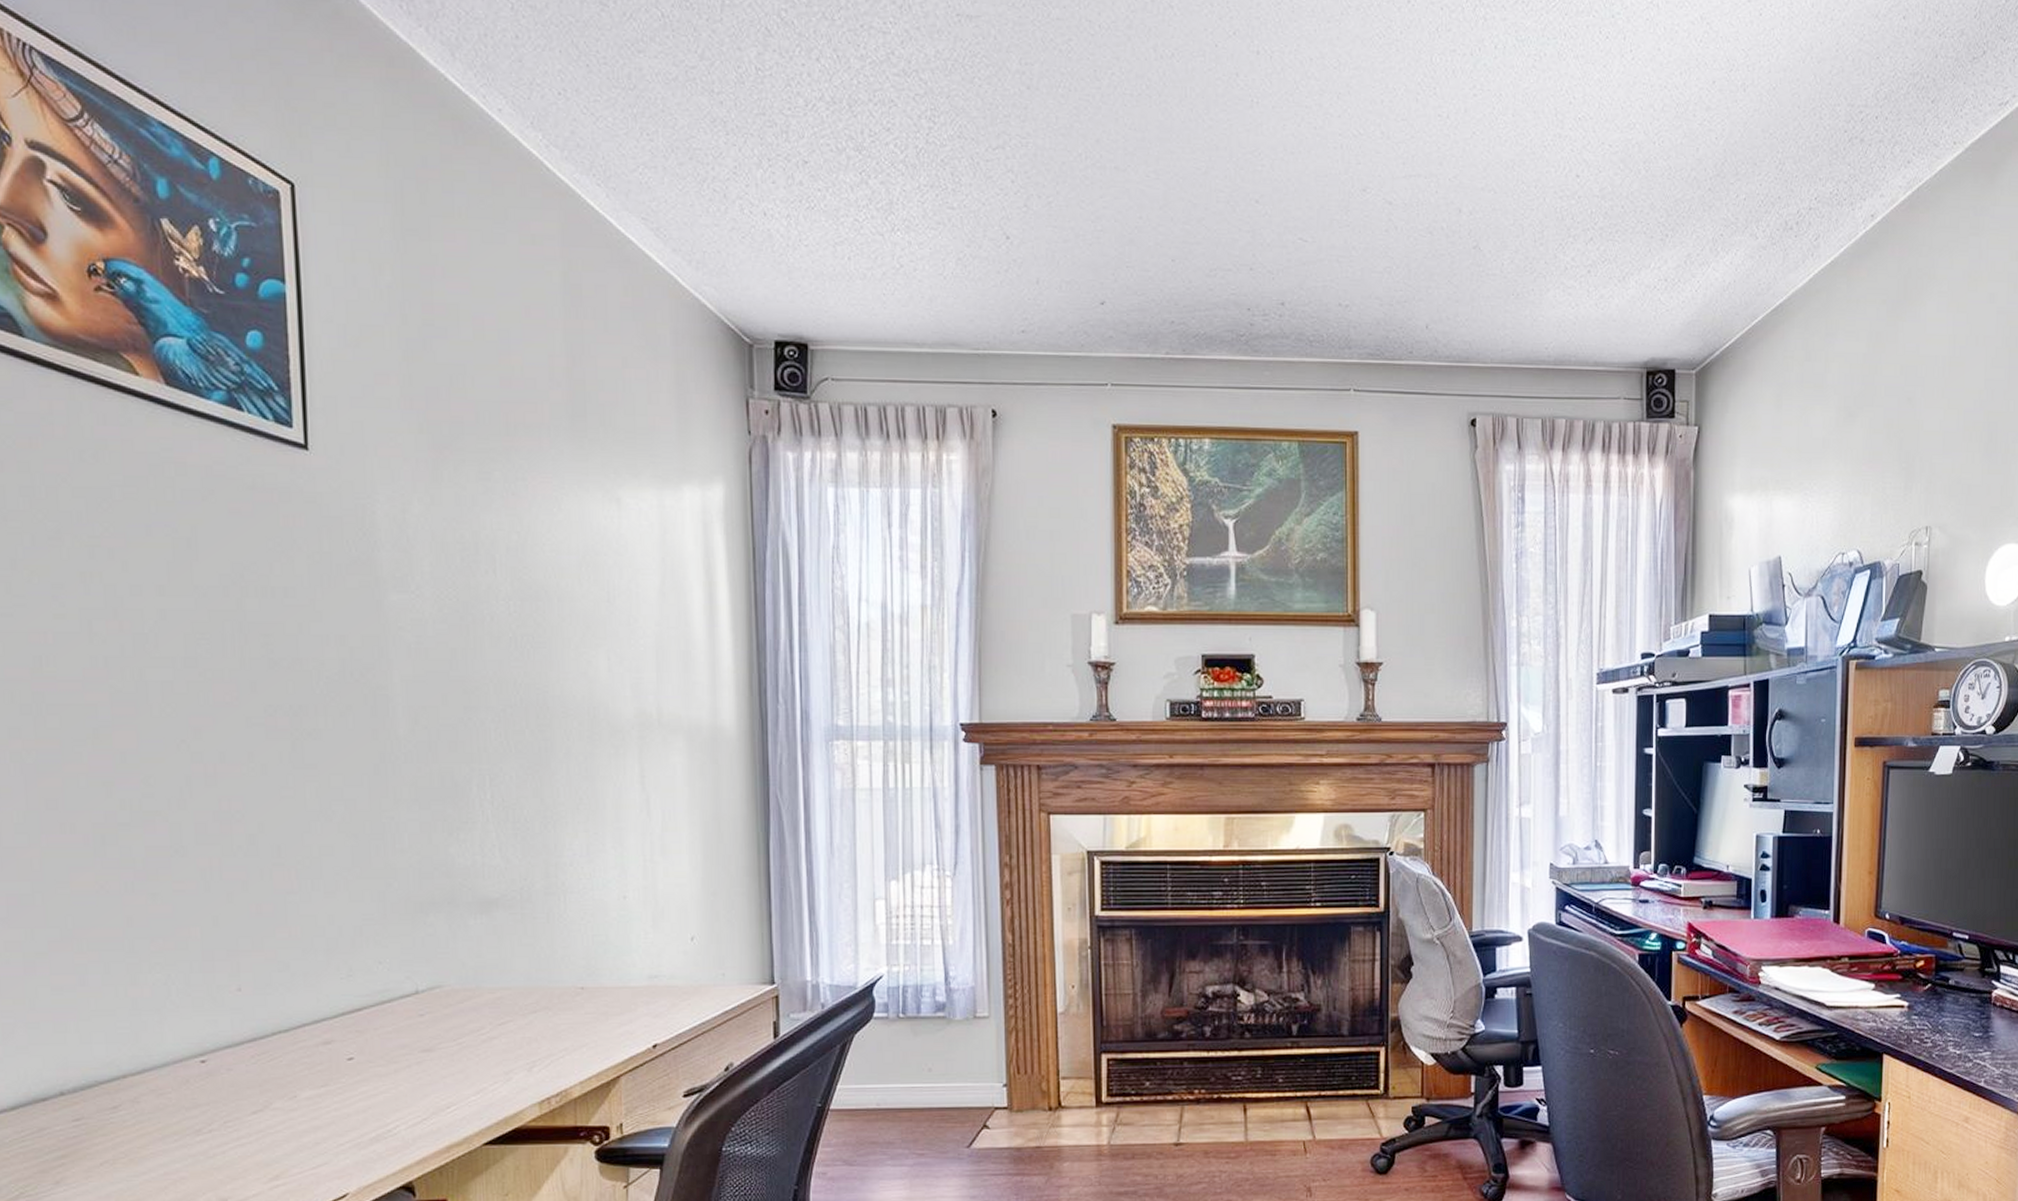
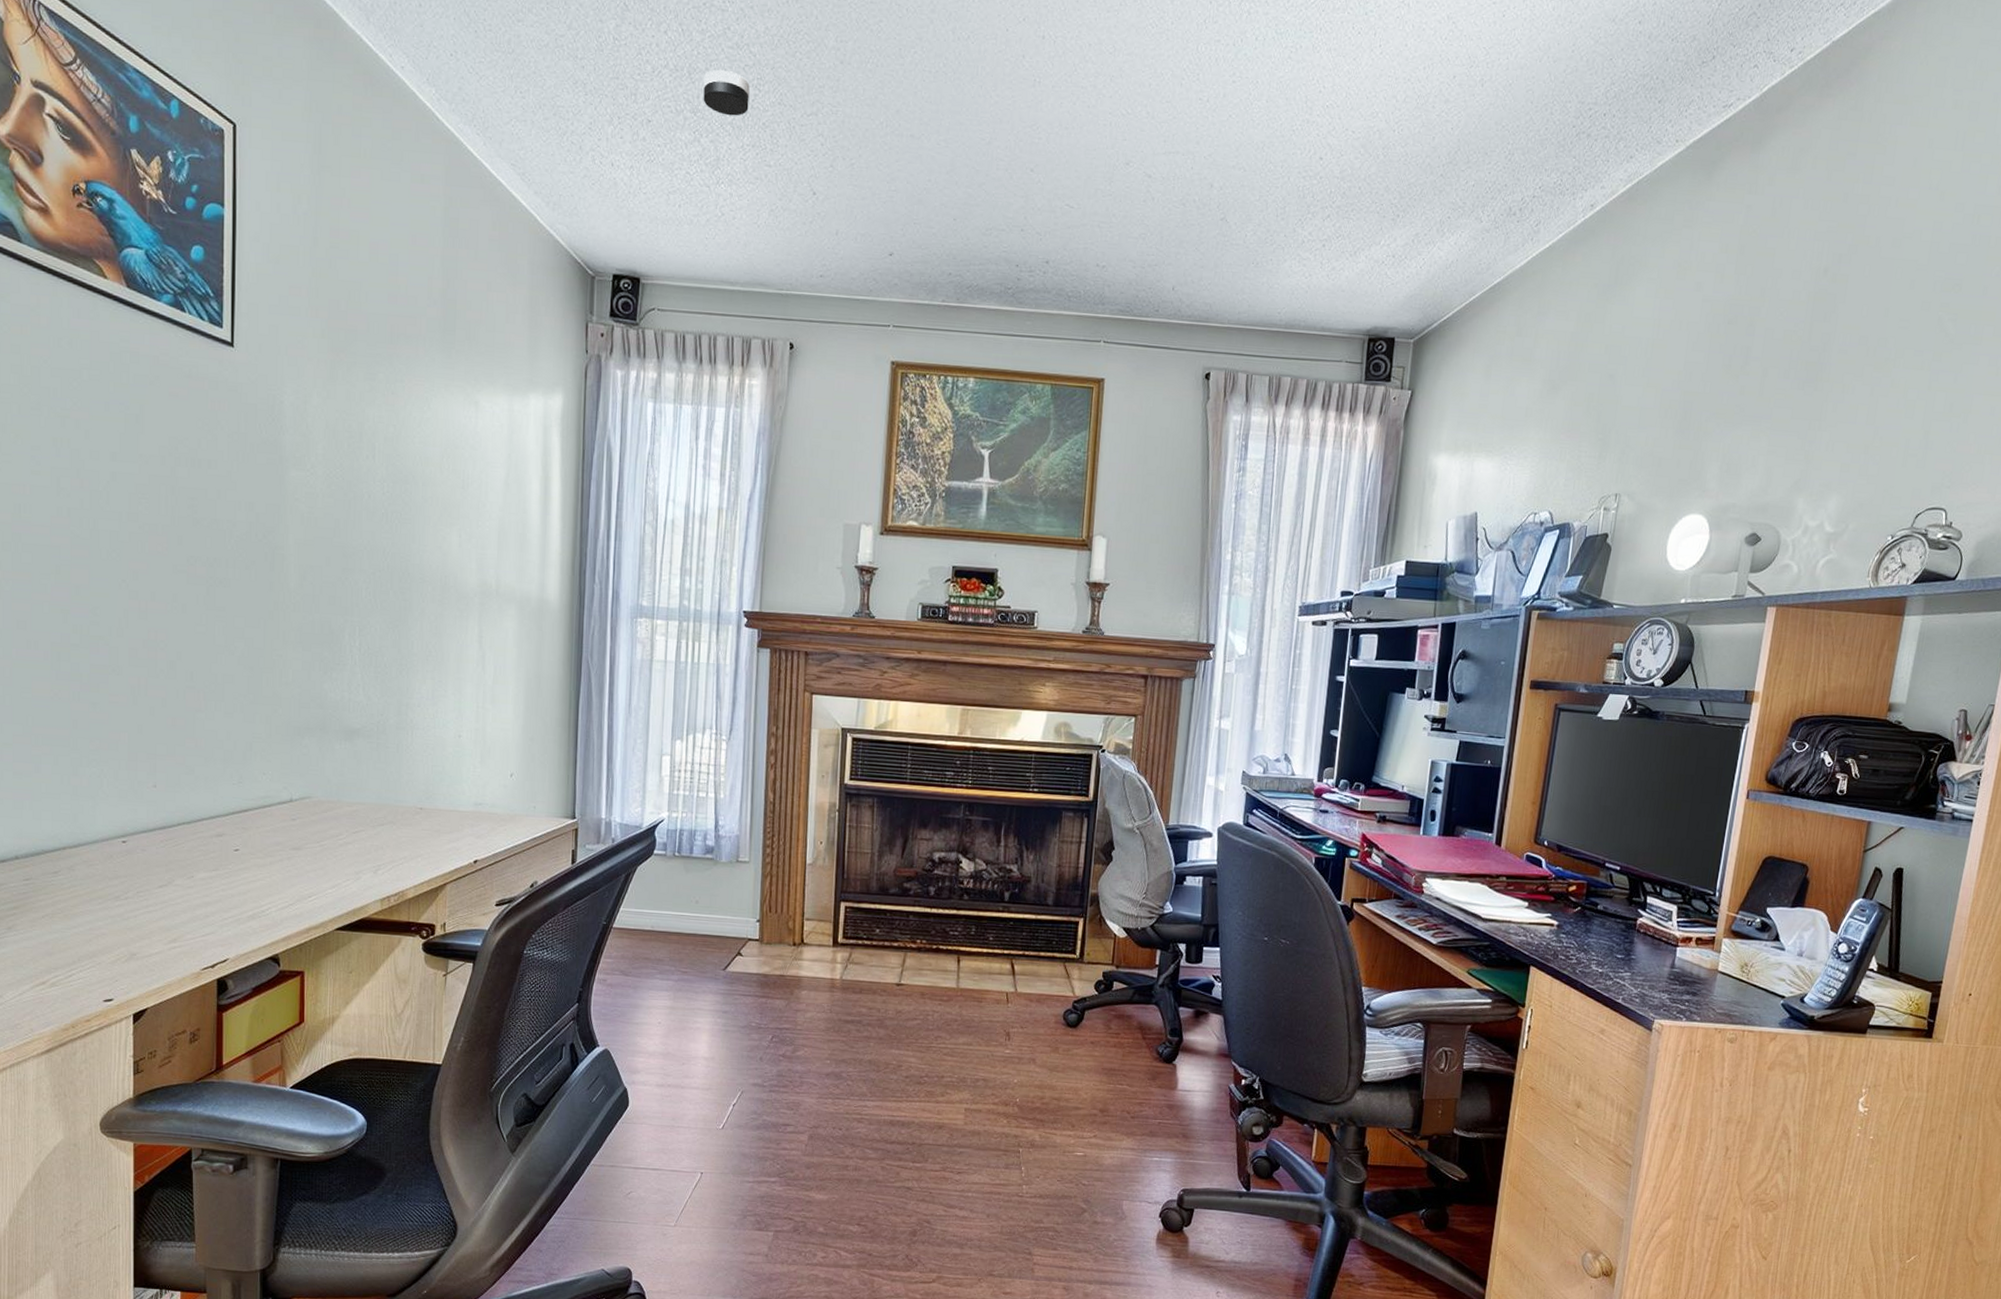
smoke detector: none [867,100,923,153] -> present [703,69,750,116]

